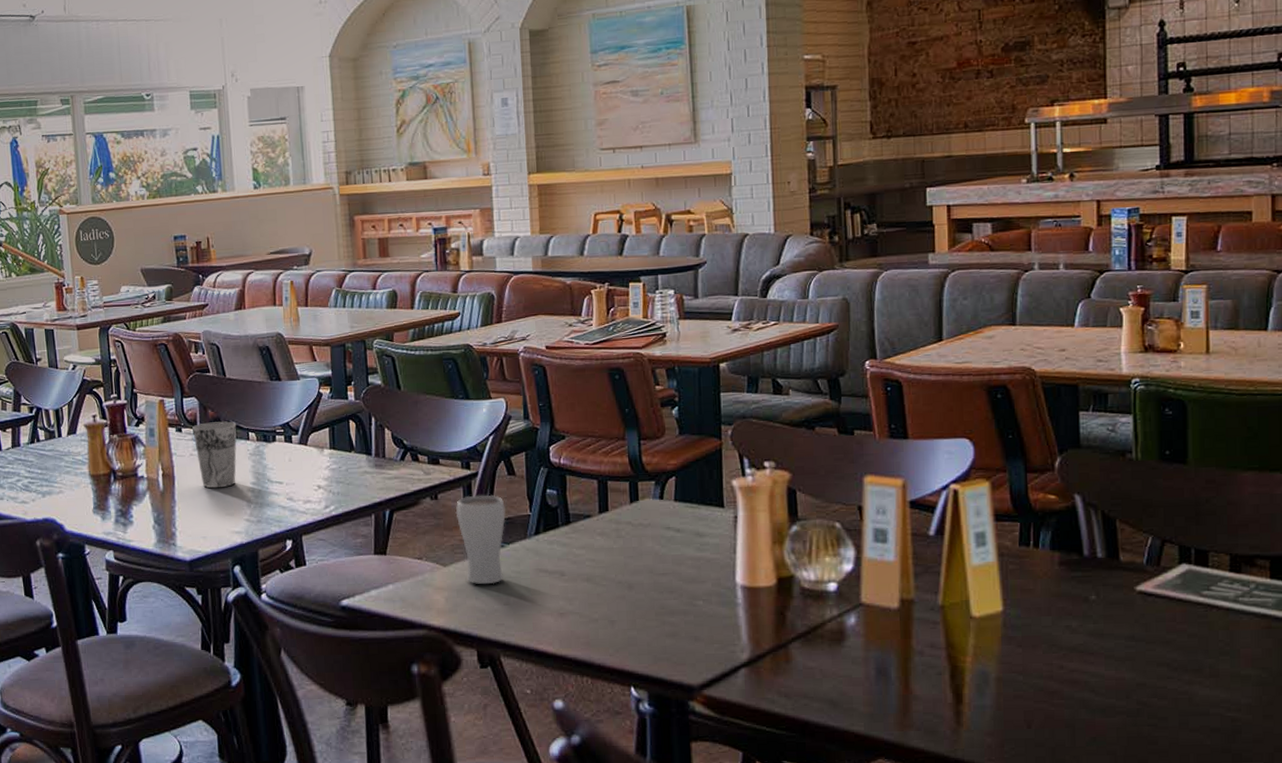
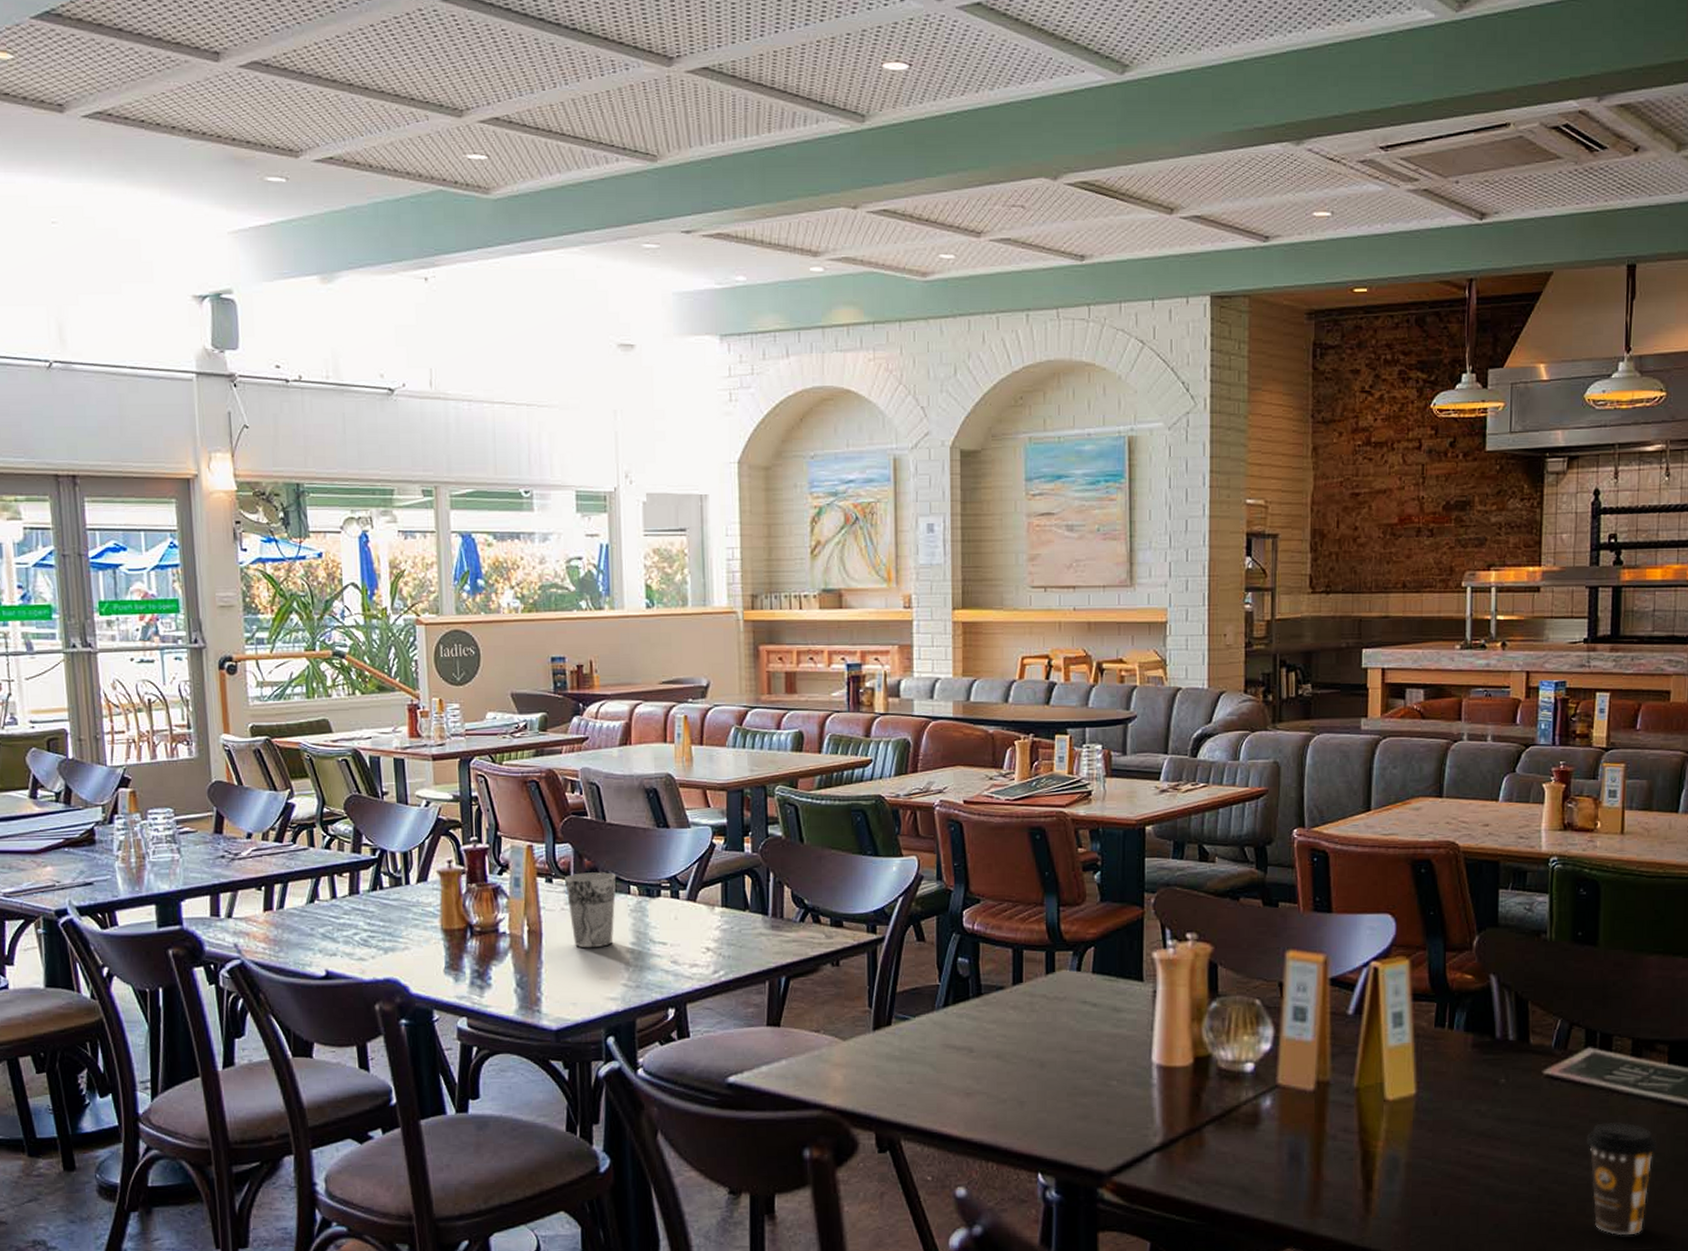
drinking glass: present [455,494,506,585] -> none [858,962,913,1061]
coffee cup: none [1185,636,1263,750] -> present [1586,1121,1657,1236]

